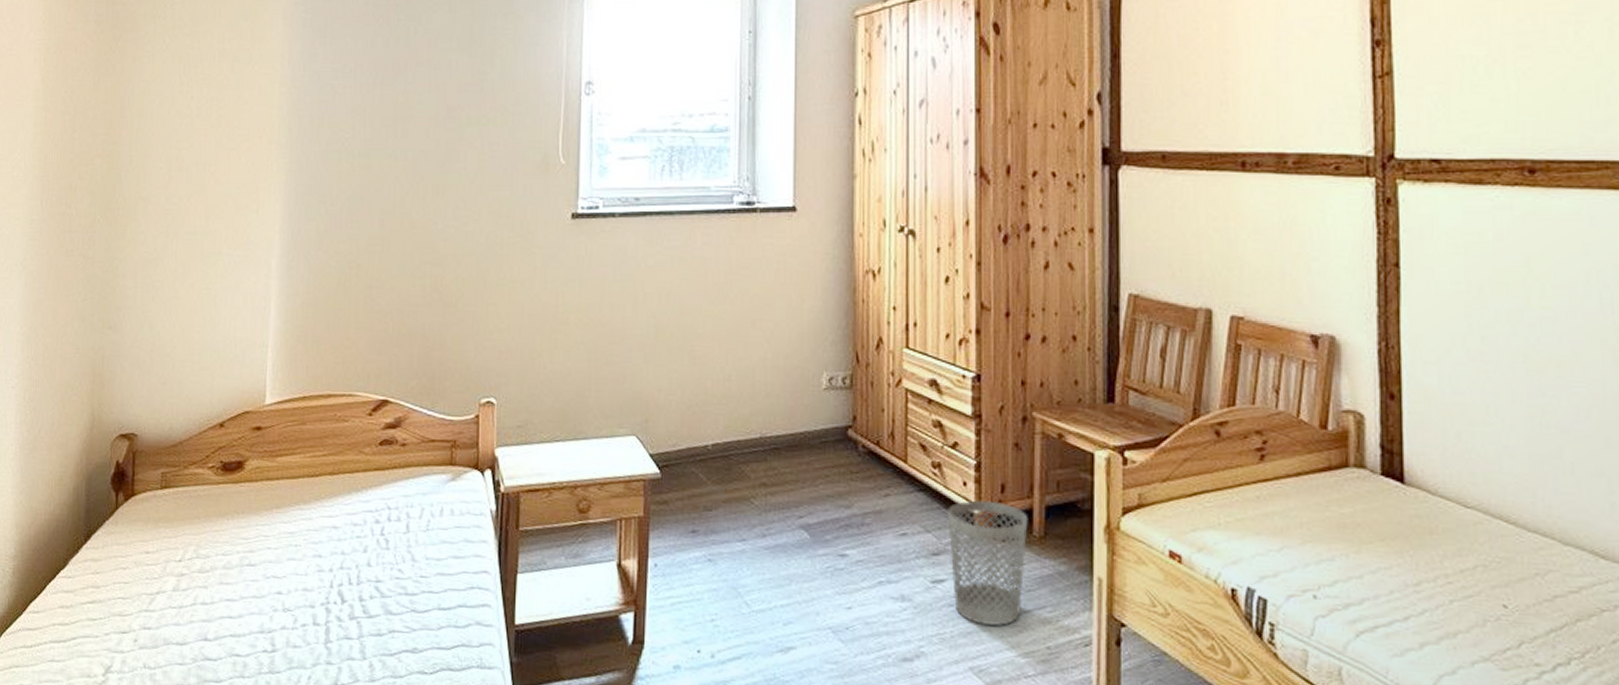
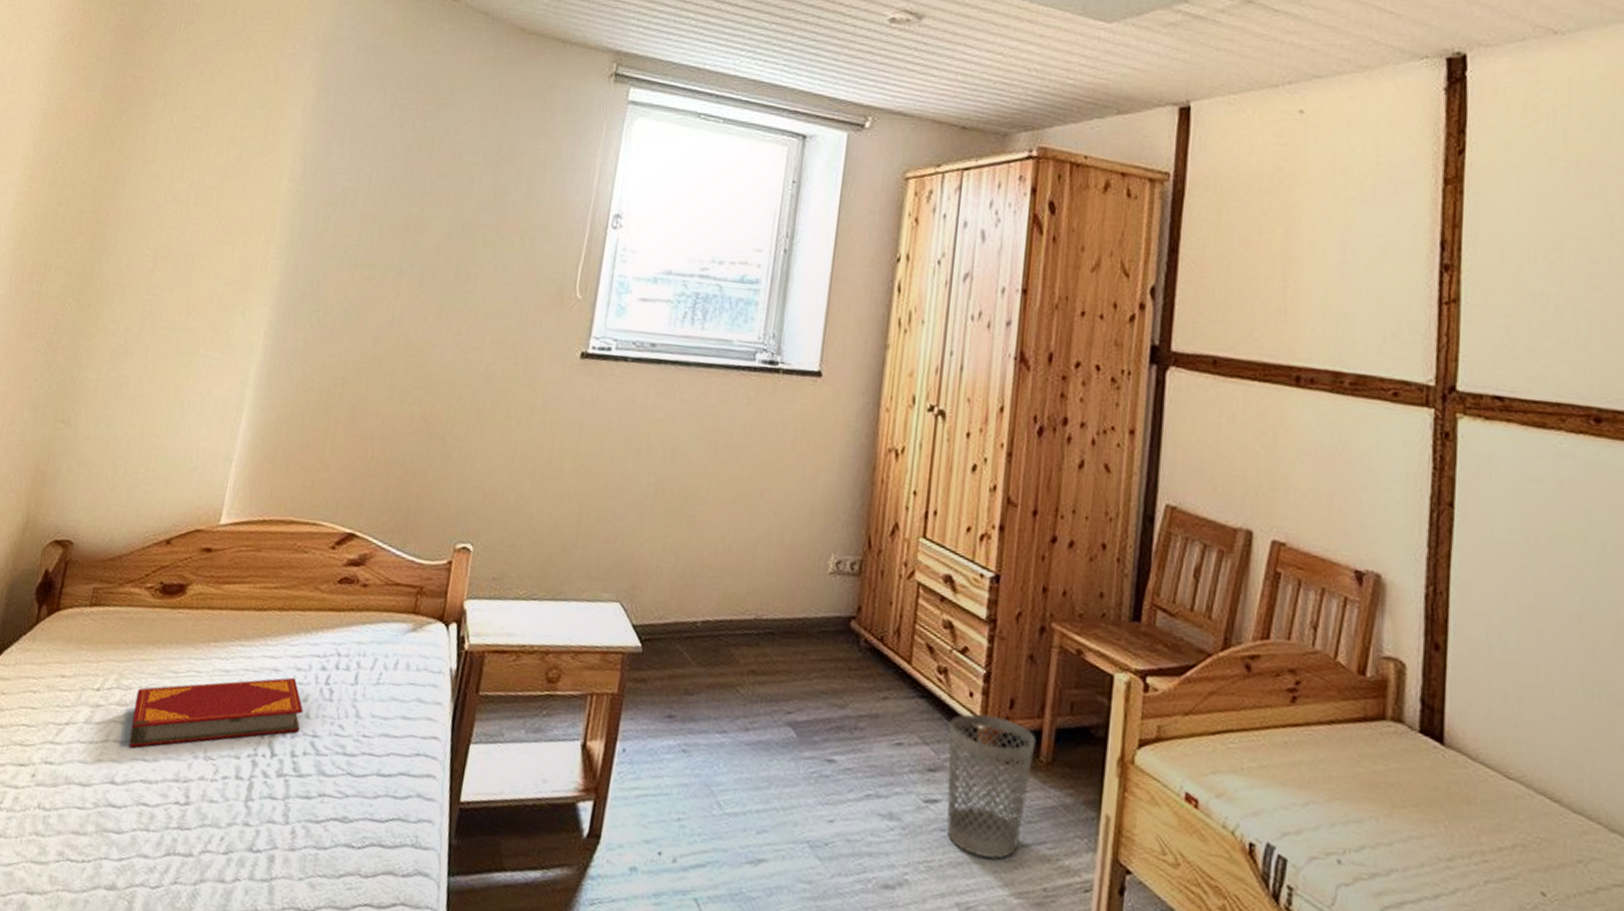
hardback book: none [214,532,365,608] -> present [128,677,304,748]

